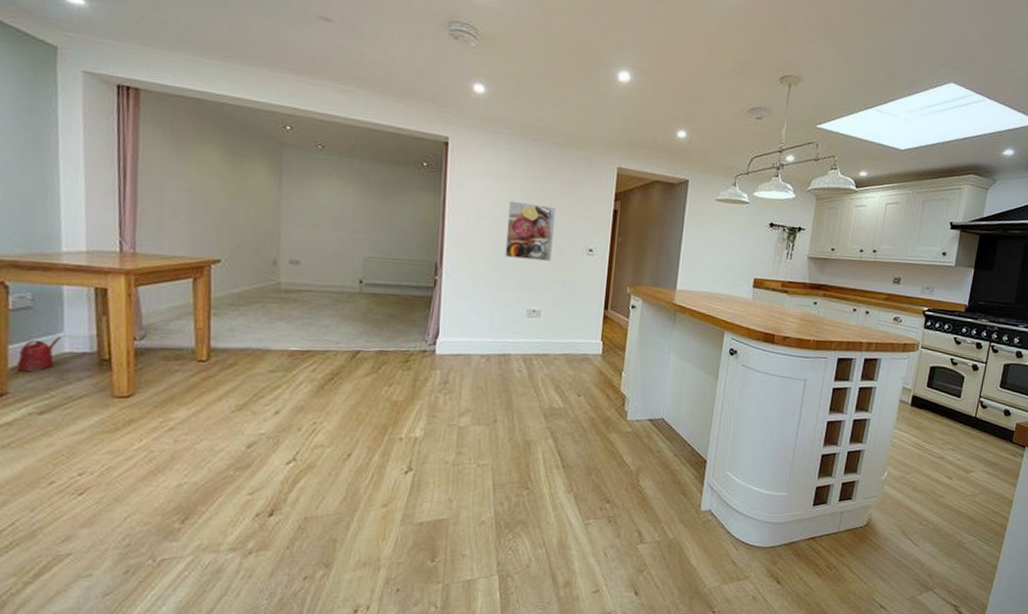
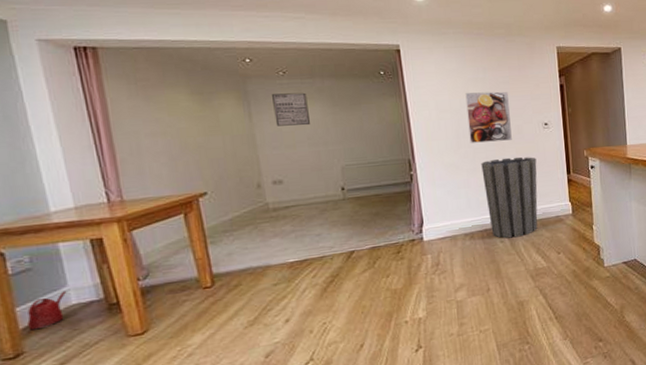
wall art: none [304,168,342,208] -> present [272,92,310,126]
trash can: none [510,279,573,370] -> present [481,157,538,239]

